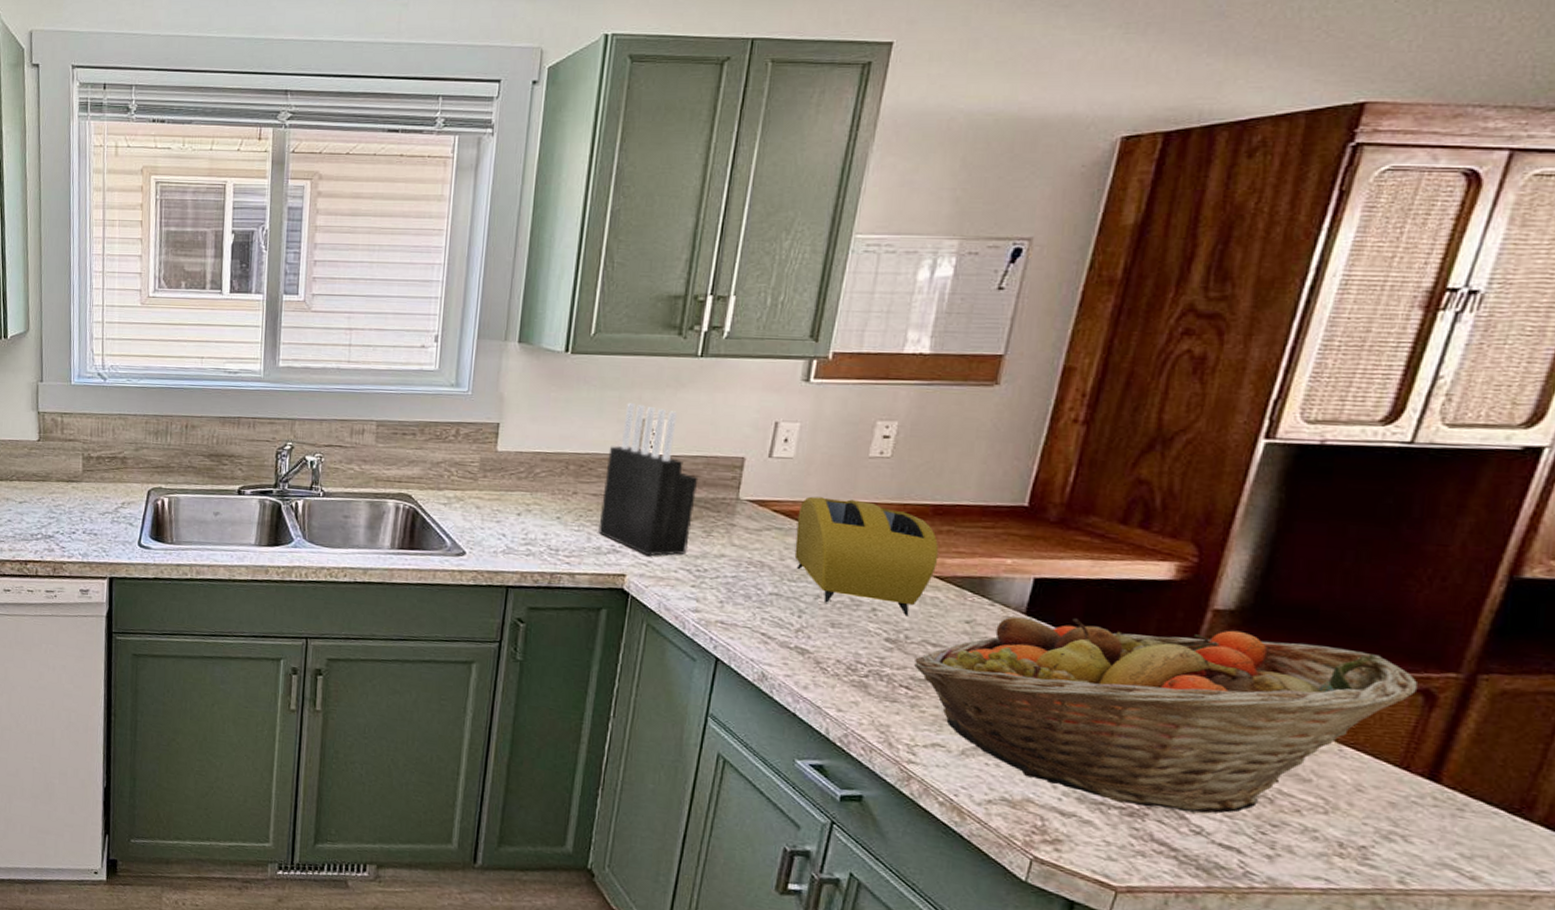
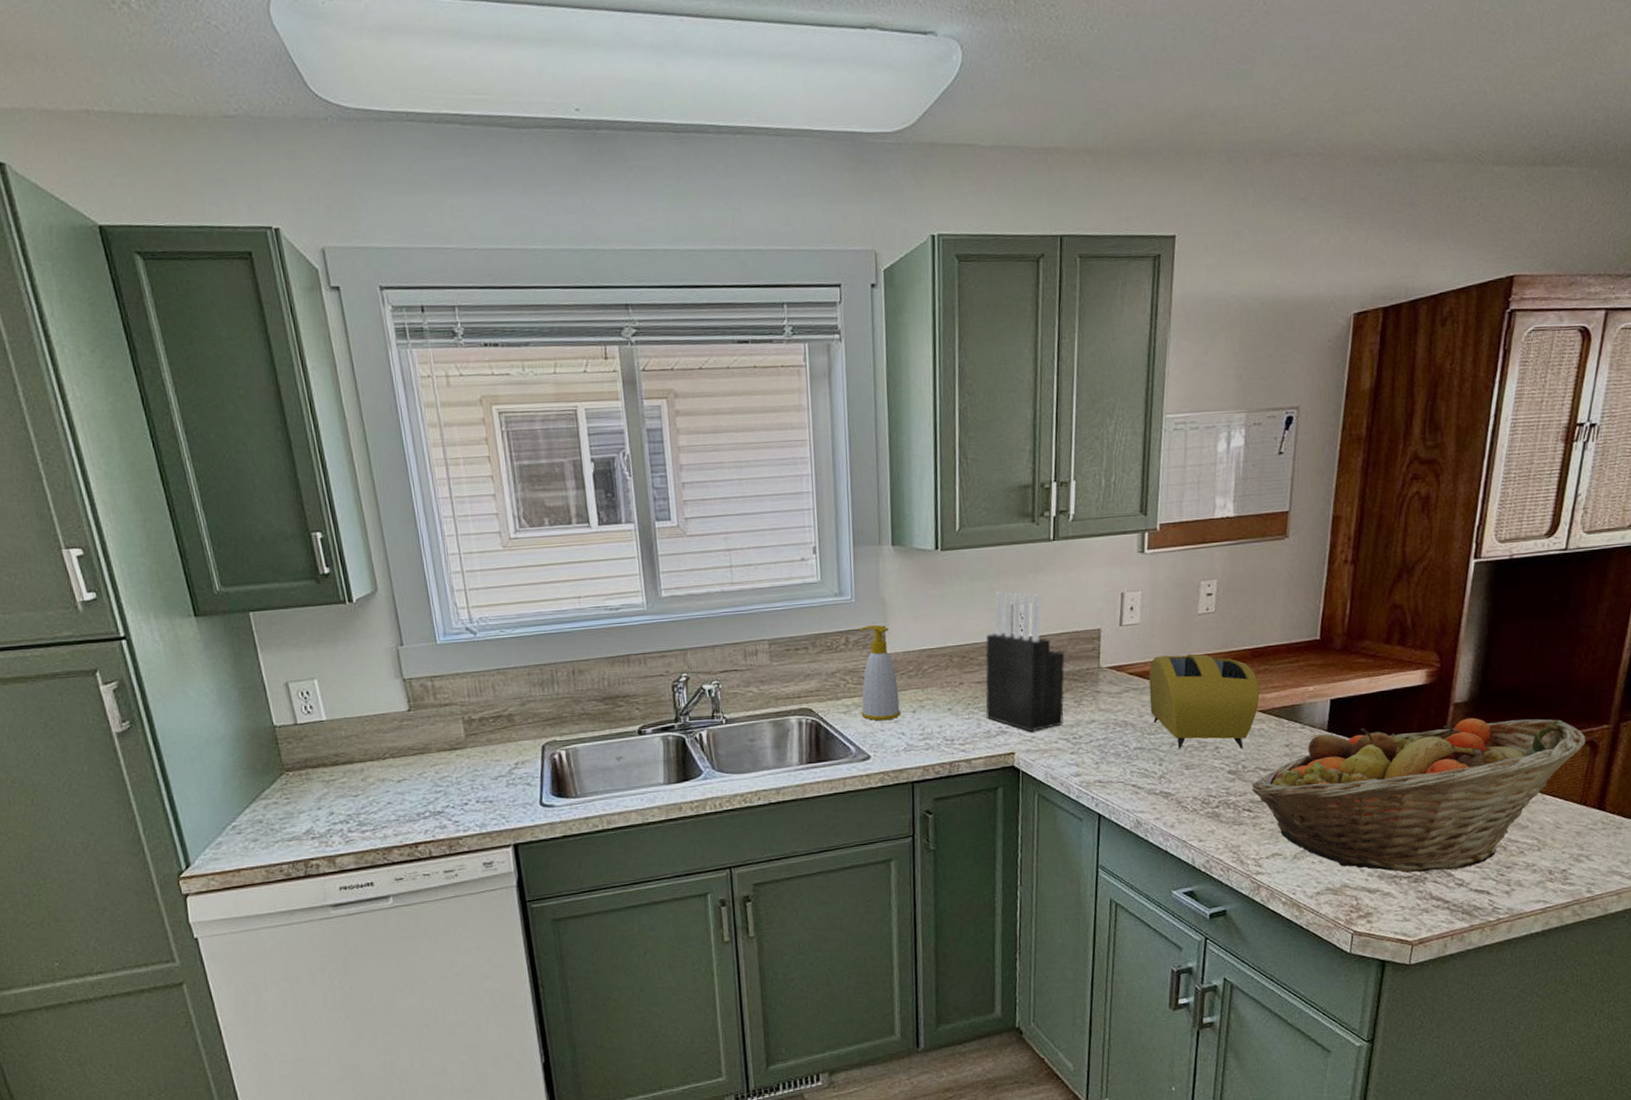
soap bottle: none [462,419,505,519] -> present [859,624,901,721]

